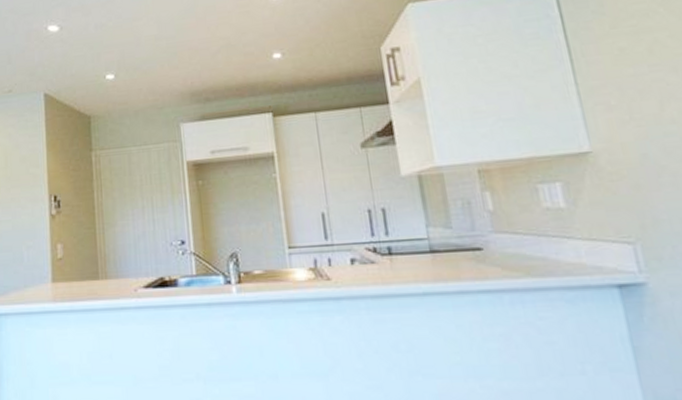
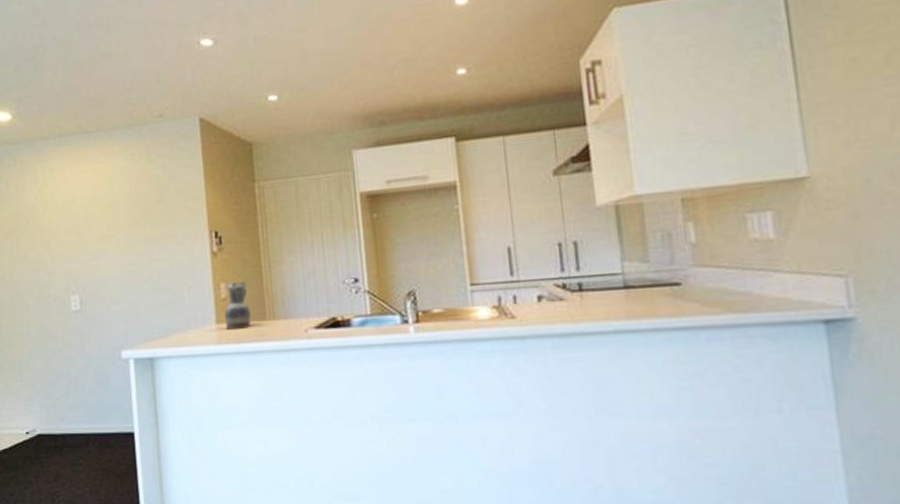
ceramic jug: none [60,243,85,289] -> present [224,282,252,331]

